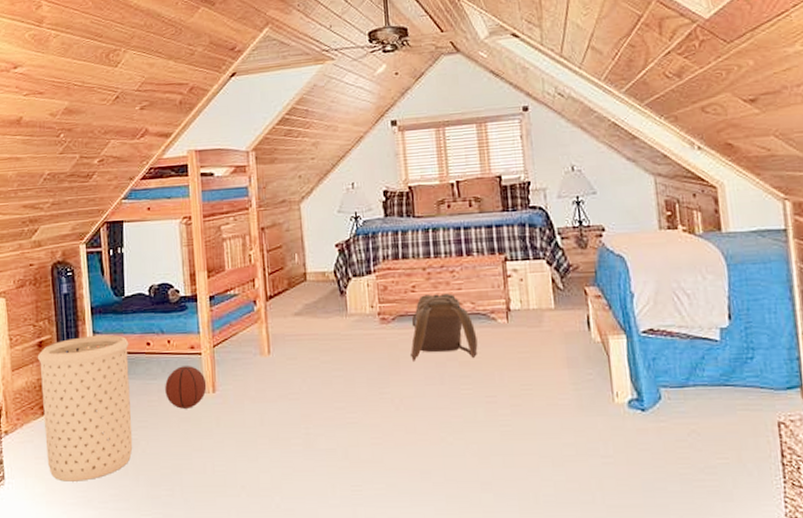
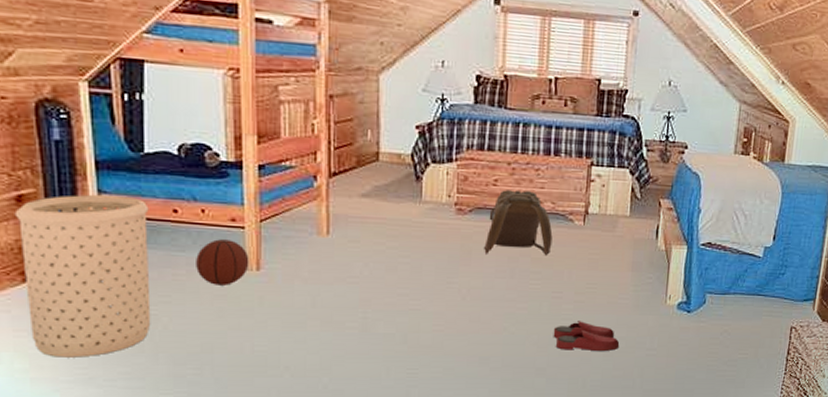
slippers: none [493,427,569,461] -> present [553,321,620,352]

